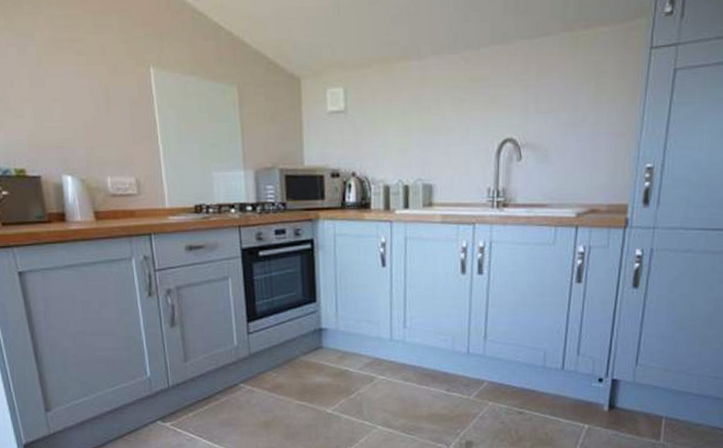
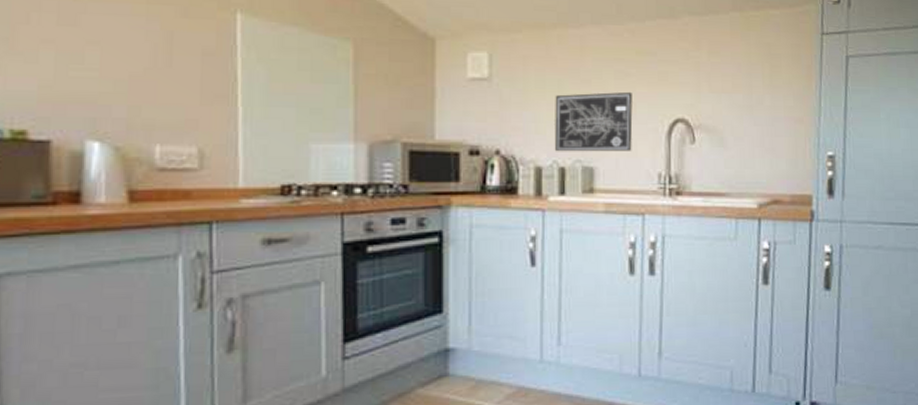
wall art: none [399,116,466,172] -> present [555,91,633,152]

